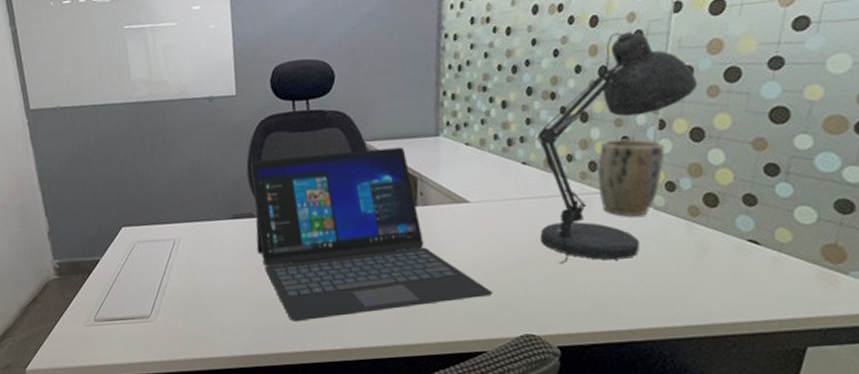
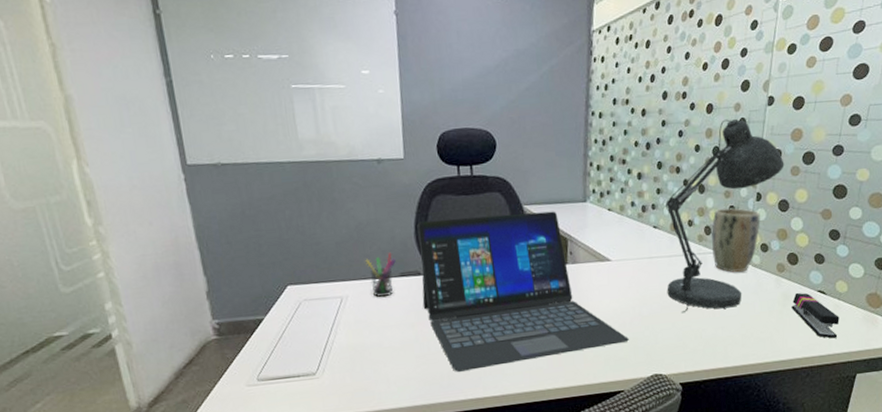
pen holder: none [197,193,229,241] -> present [365,252,396,298]
stapler: none [710,241,781,301] -> present [791,292,840,339]

